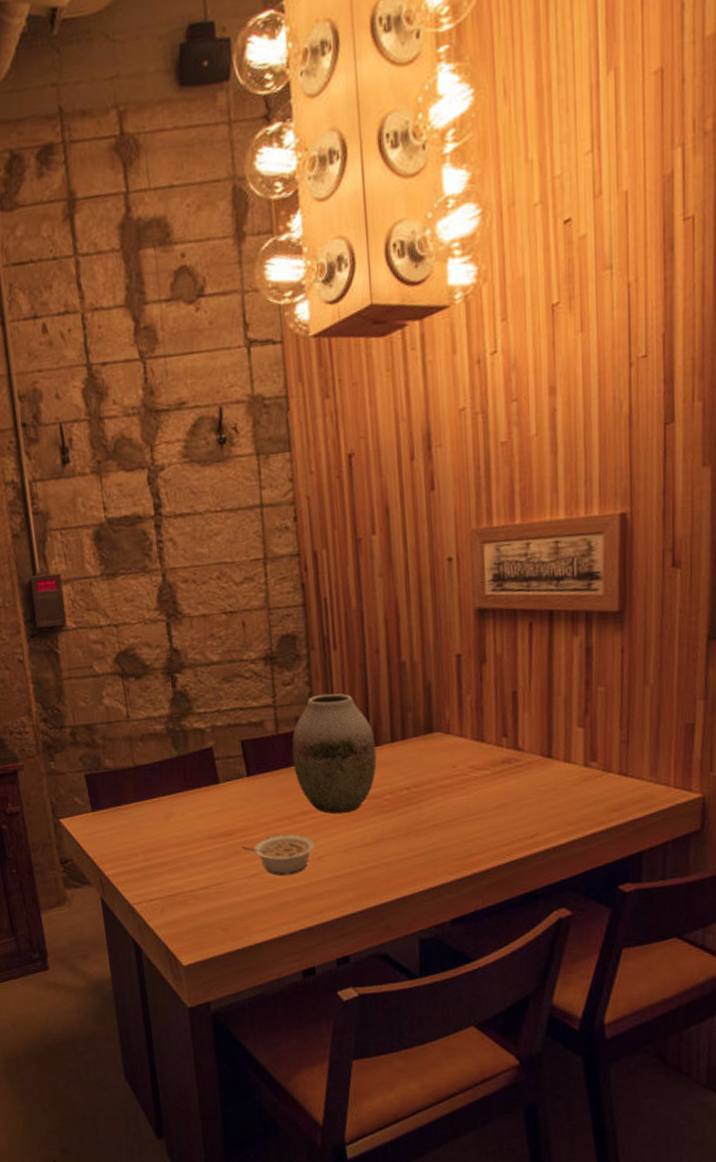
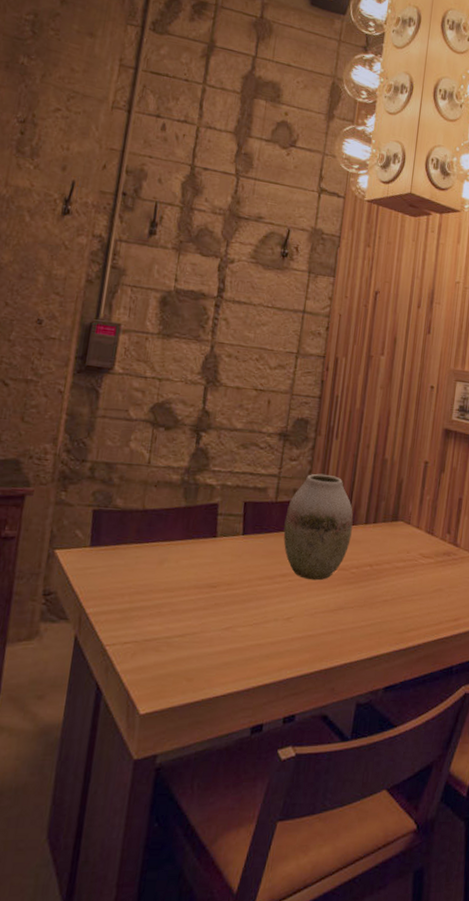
legume: present [241,834,315,876] -> none [222,593,287,632]

